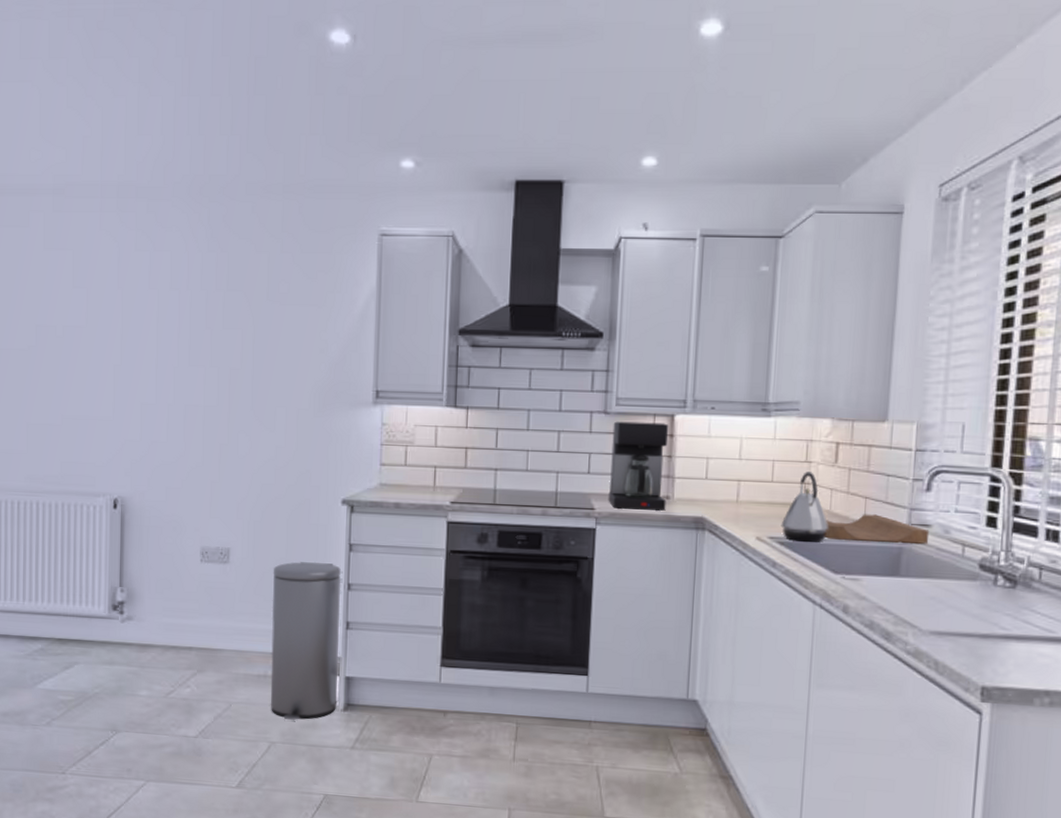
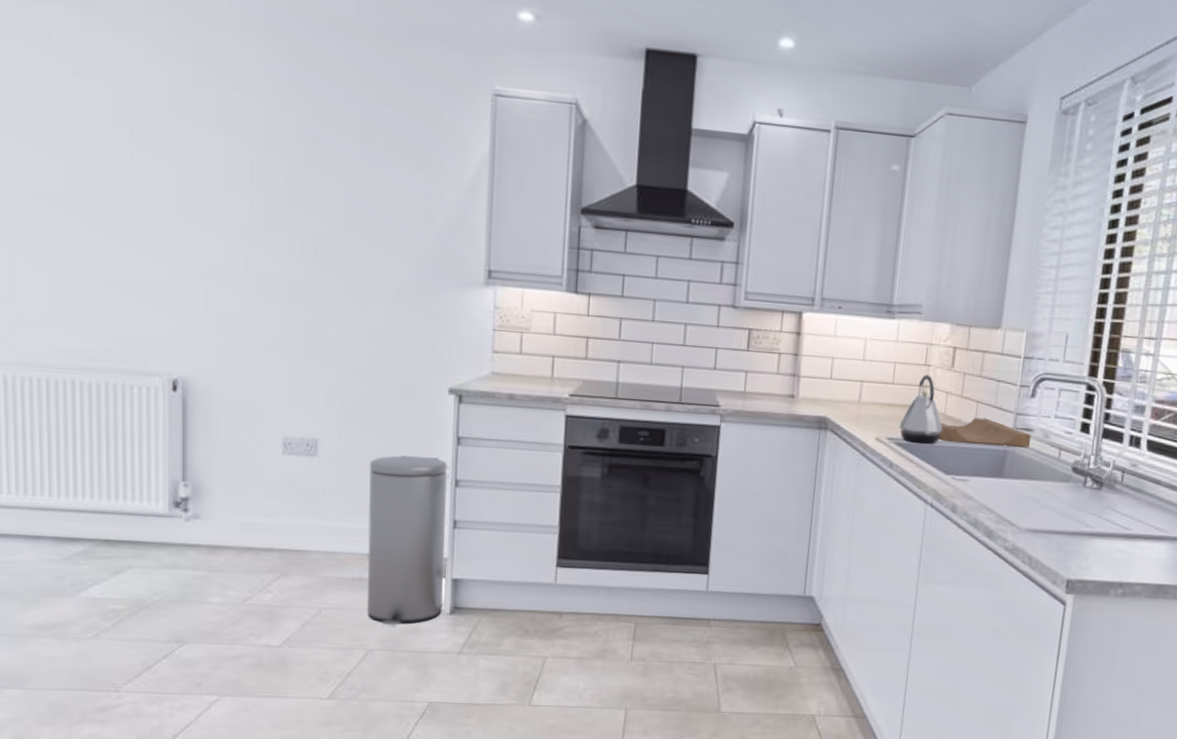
coffee maker: present [608,421,669,511] -> none [733,316,797,410]

